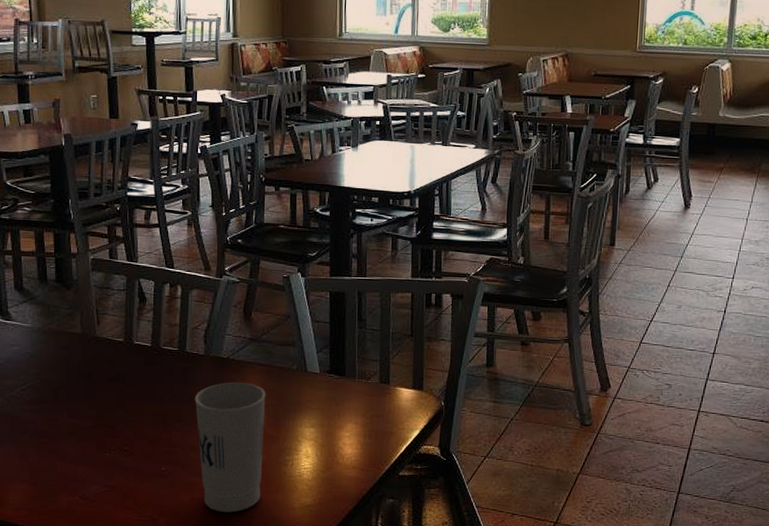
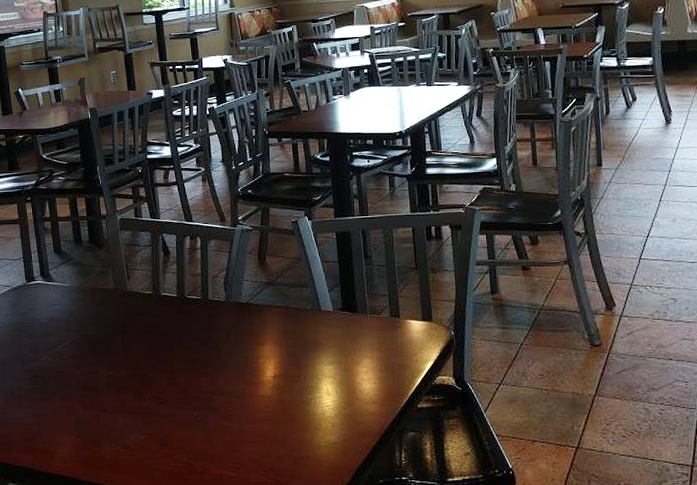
cup: present [194,382,266,513] -> none [219,325,288,454]

